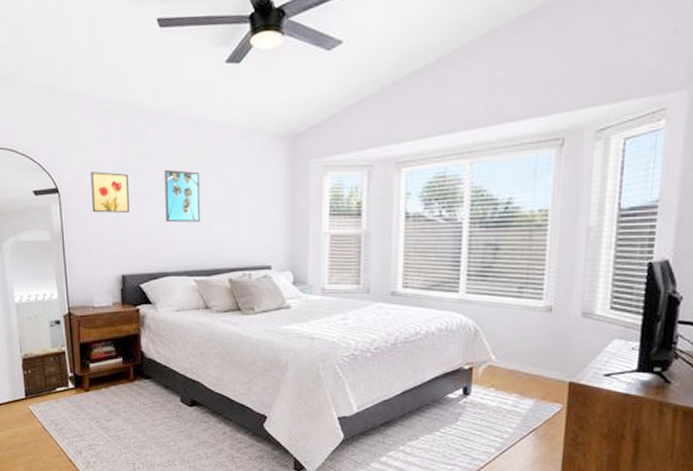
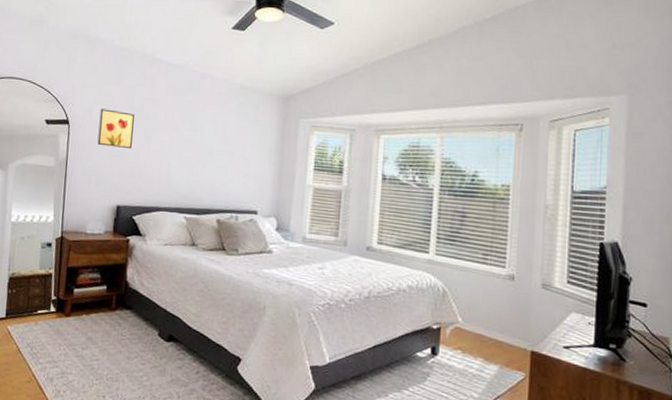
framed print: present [164,169,201,223] -> none [164,113,200,164]

